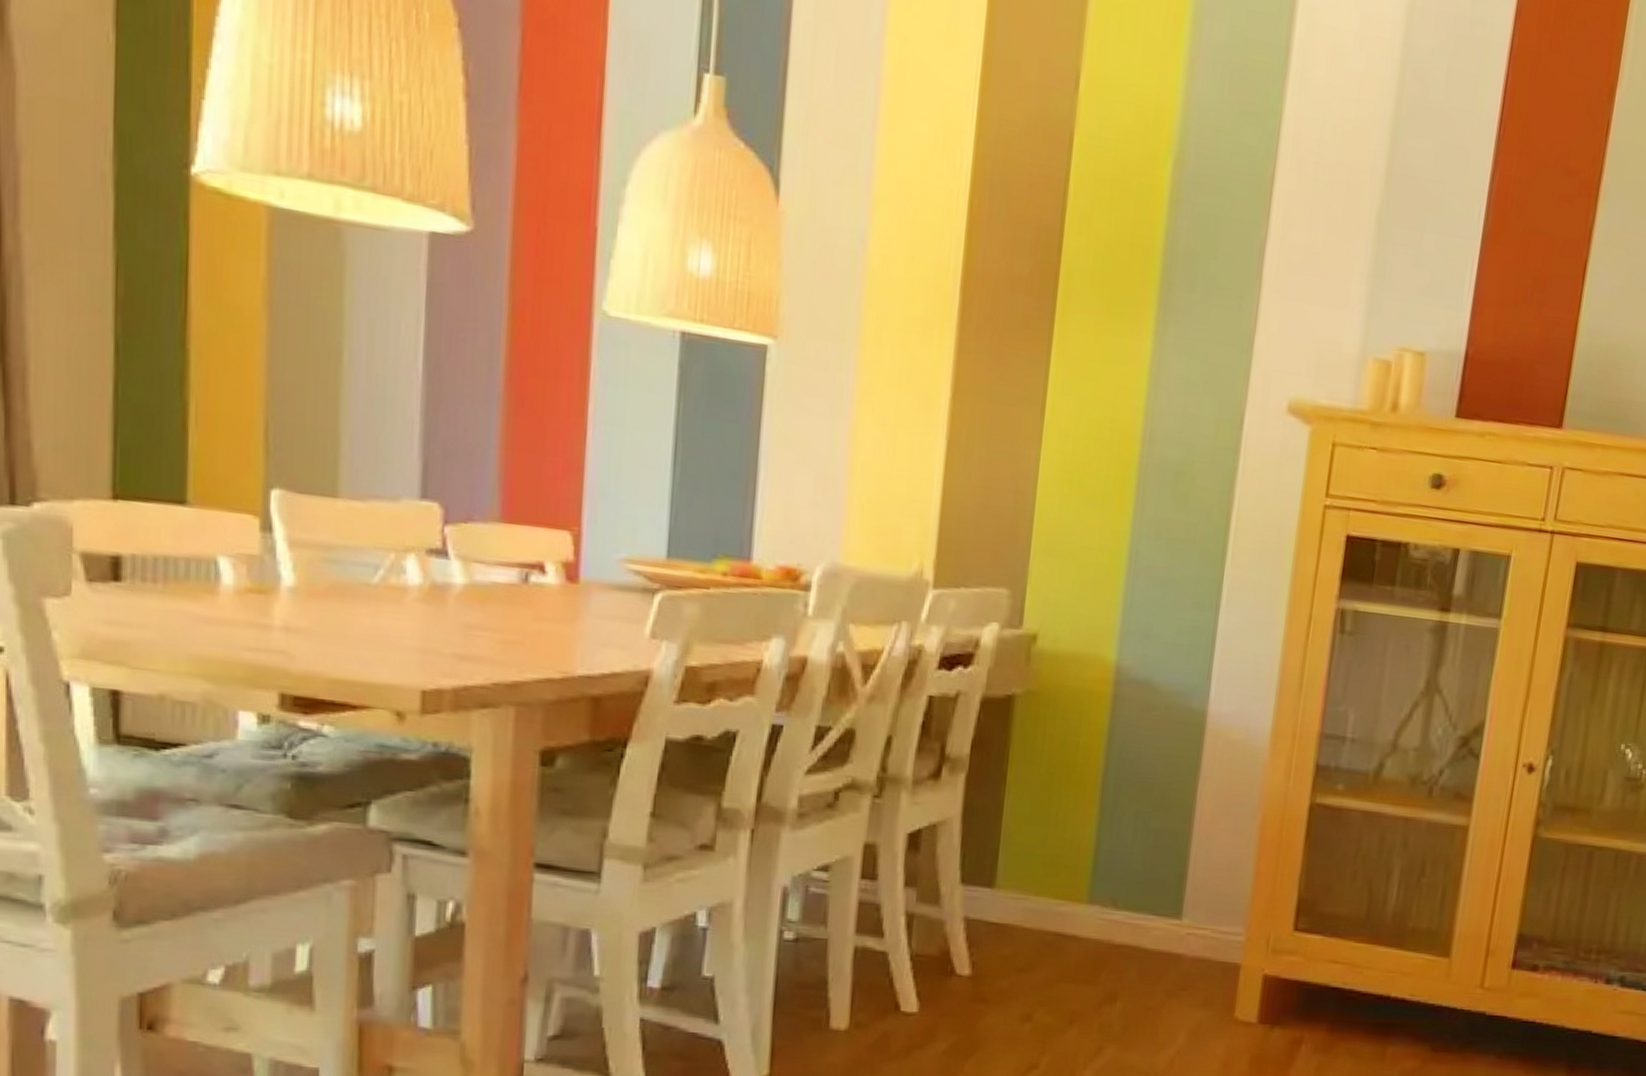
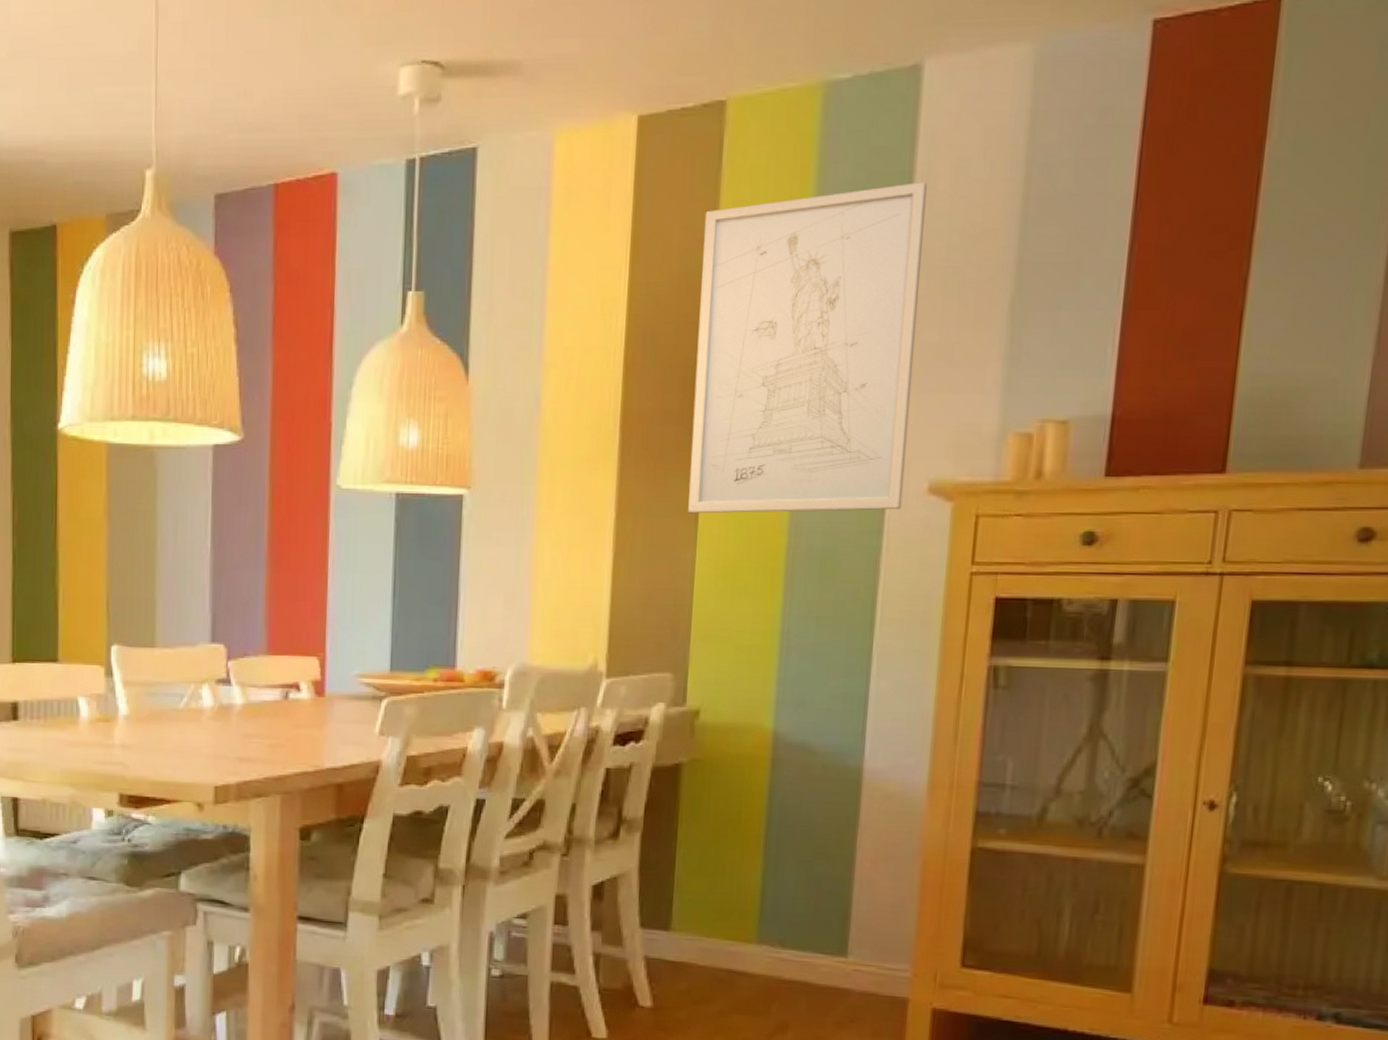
wall art: none [1034,45,1303,428] -> present [688,182,927,514]

